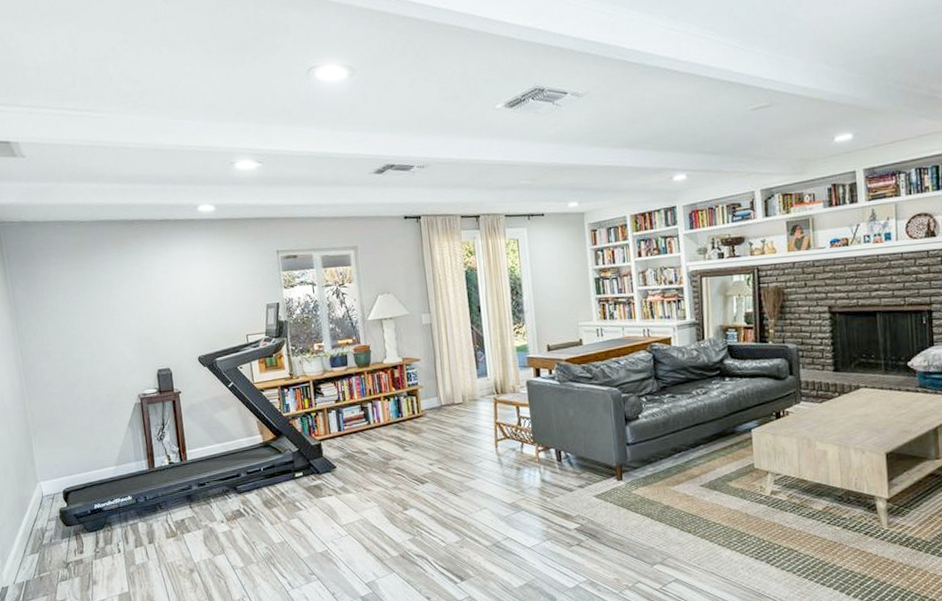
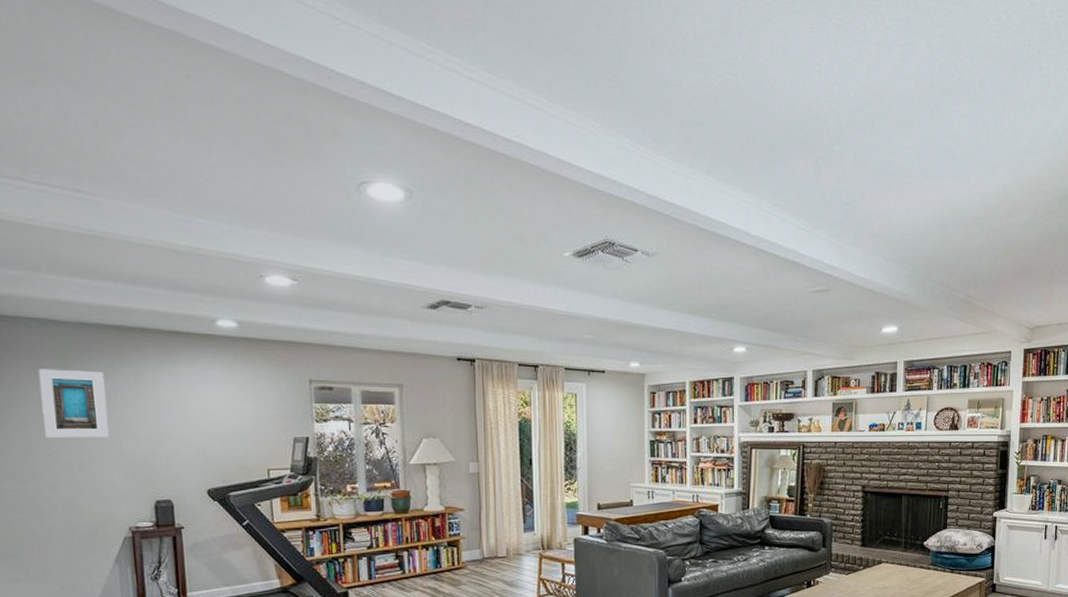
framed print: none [64,261,119,321] -> present [38,369,110,437]

